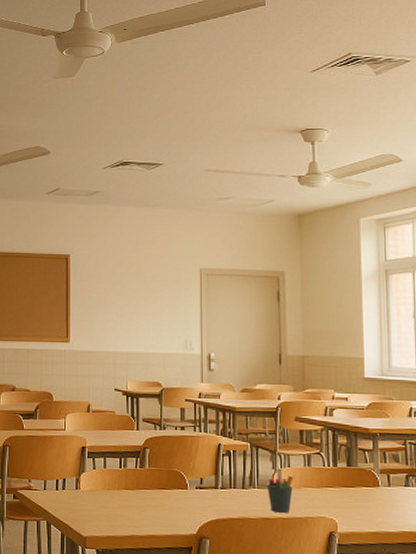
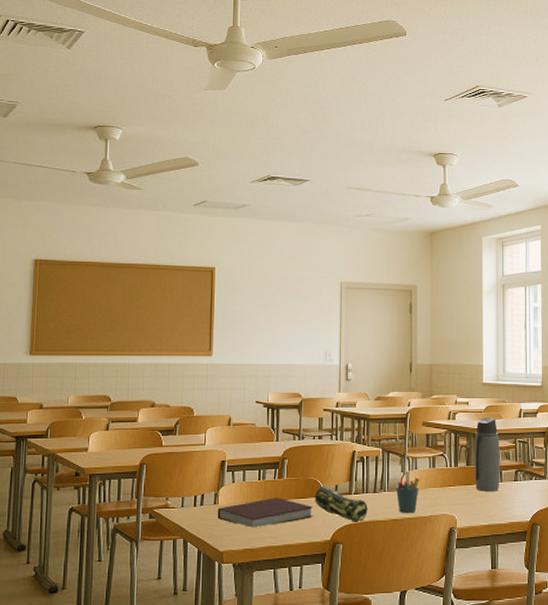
notebook: none [79,487,177,516] -> present [217,498,312,528]
pencil case: none [179,478,236,518] -> present [315,486,368,522]
water bottle: none [356,415,388,496] -> present [474,417,500,491]

